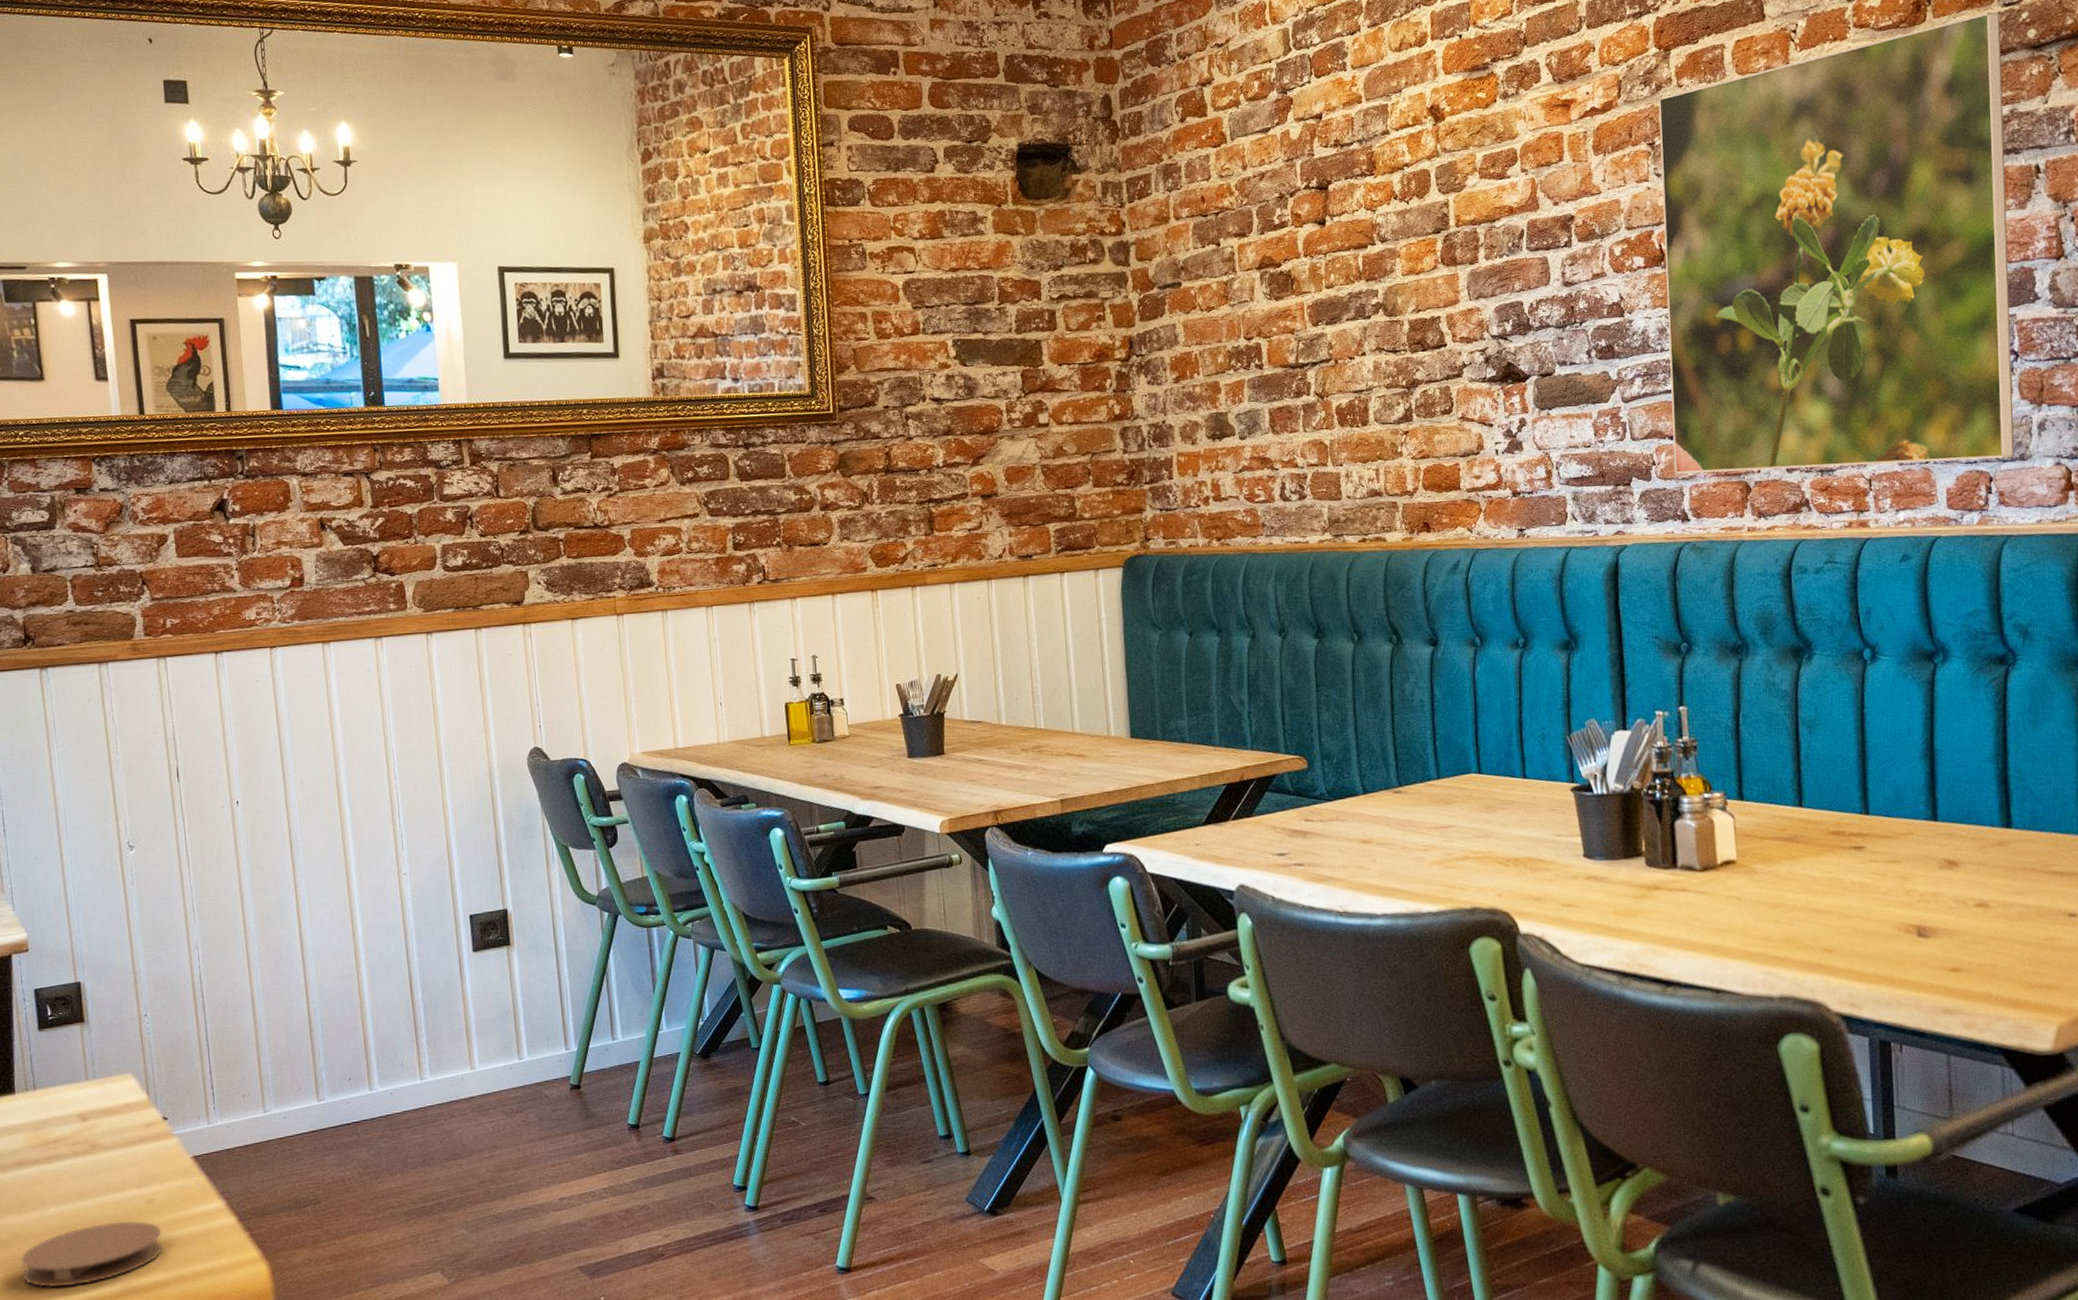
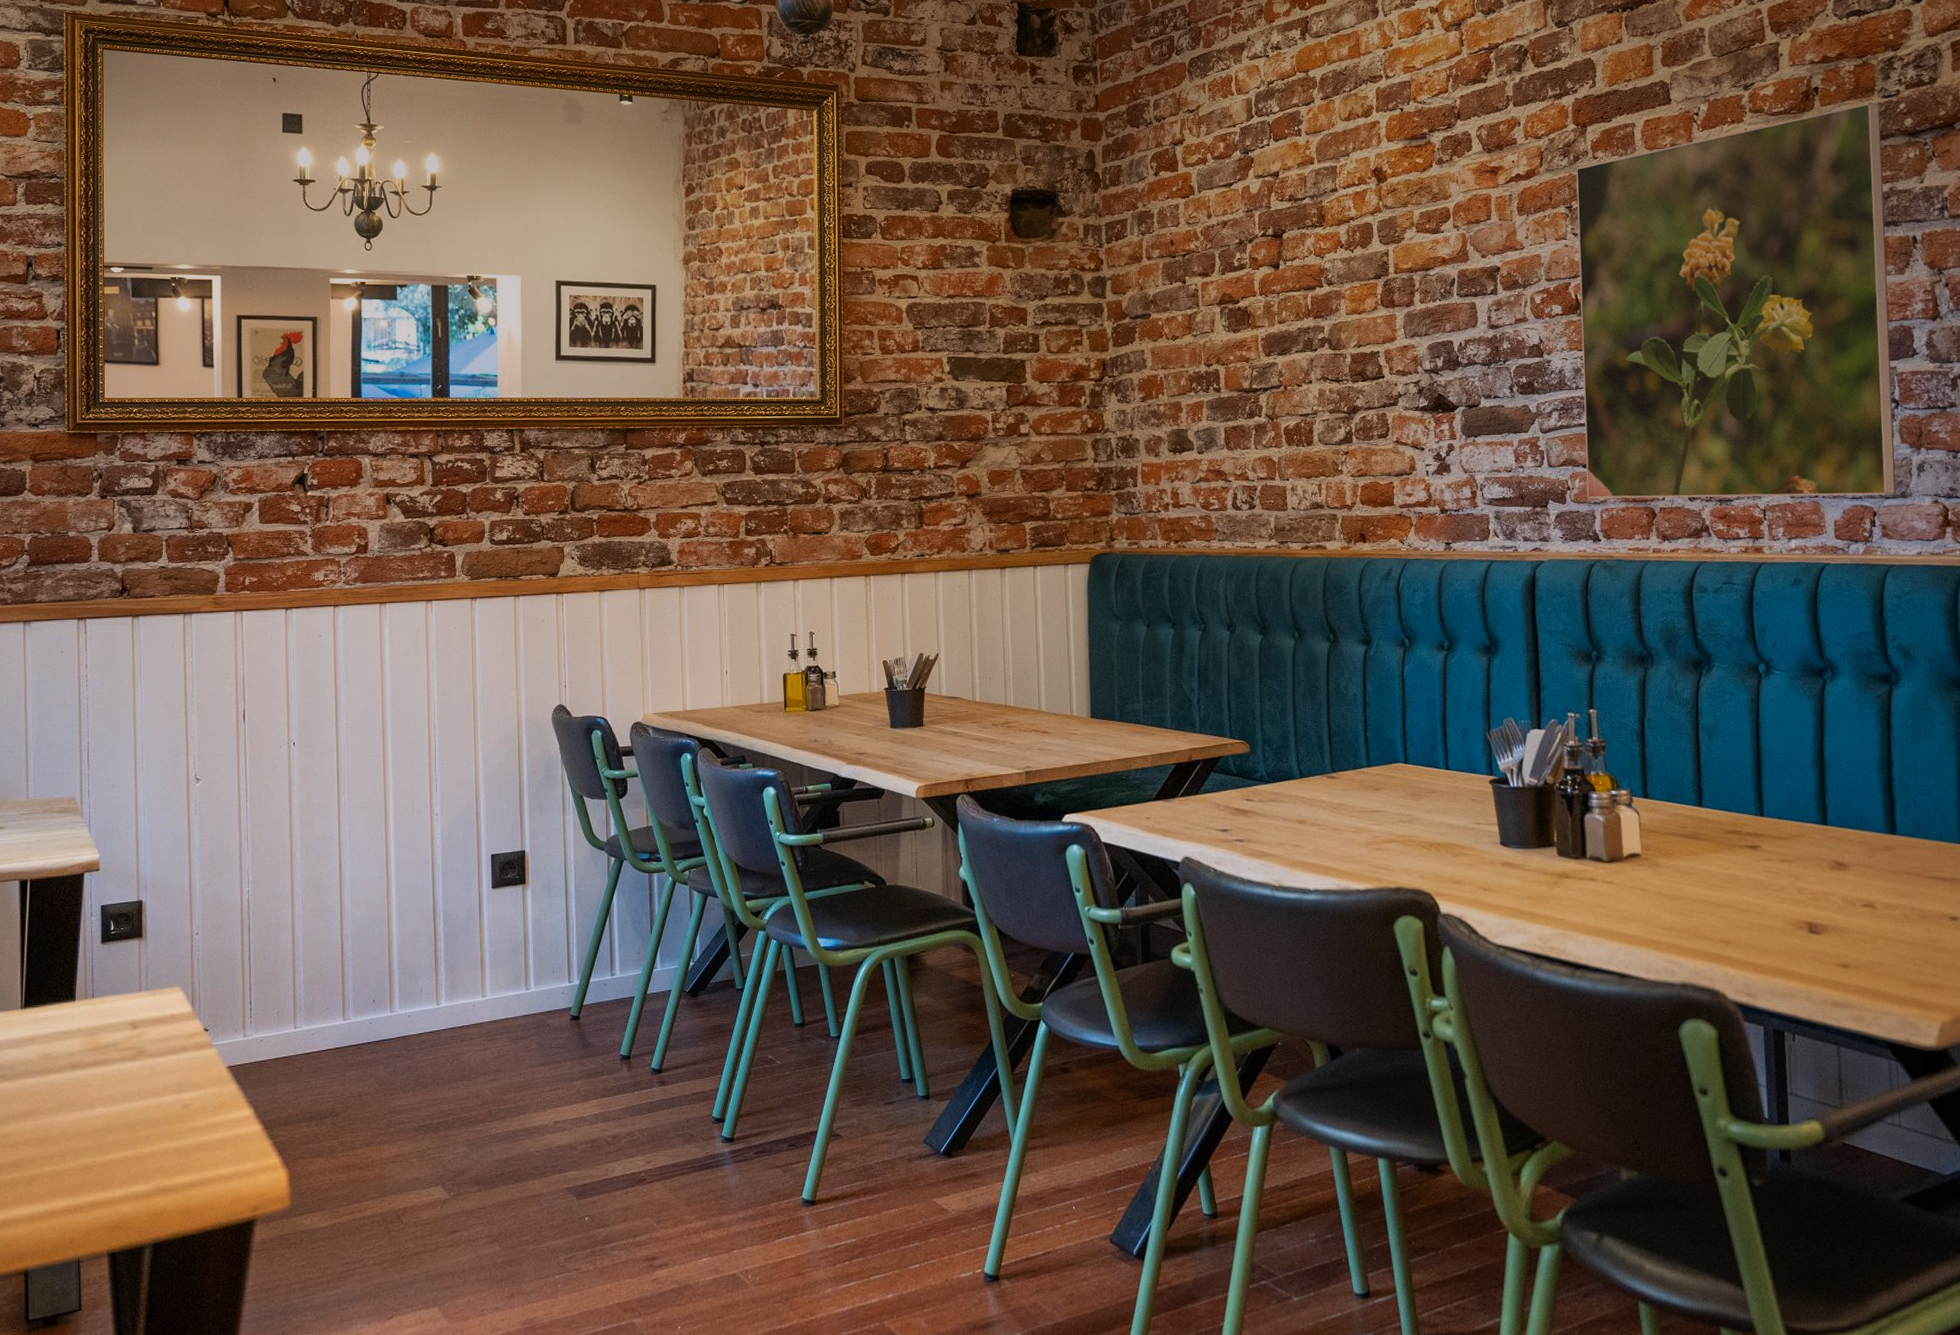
coaster: present [20,1221,163,1288] -> none [66,1124,194,1184]

